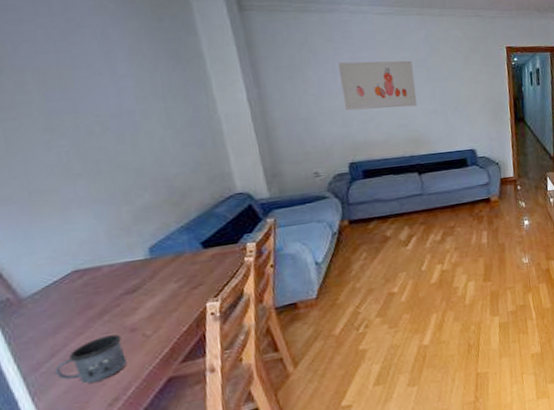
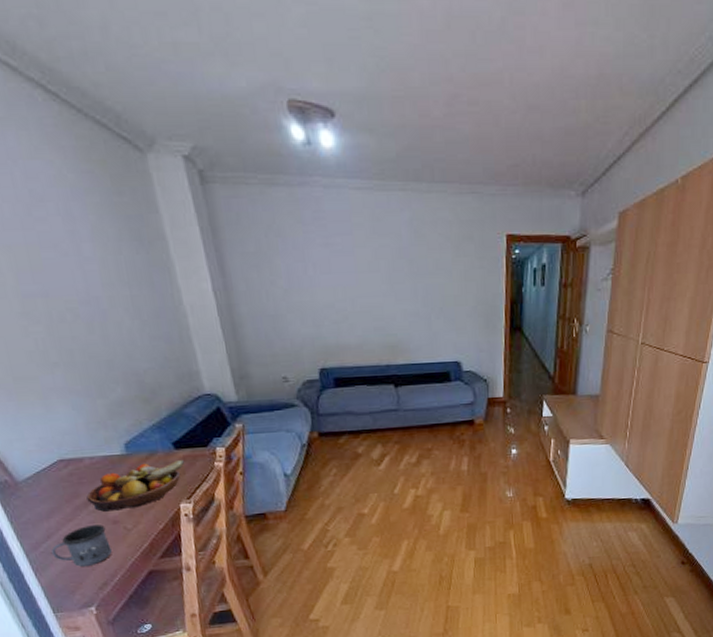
fruit bowl: none [102,259,214,321] -> present [86,460,185,512]
wall art: present [339,60,418,111] -> none [309,248,397,308]

